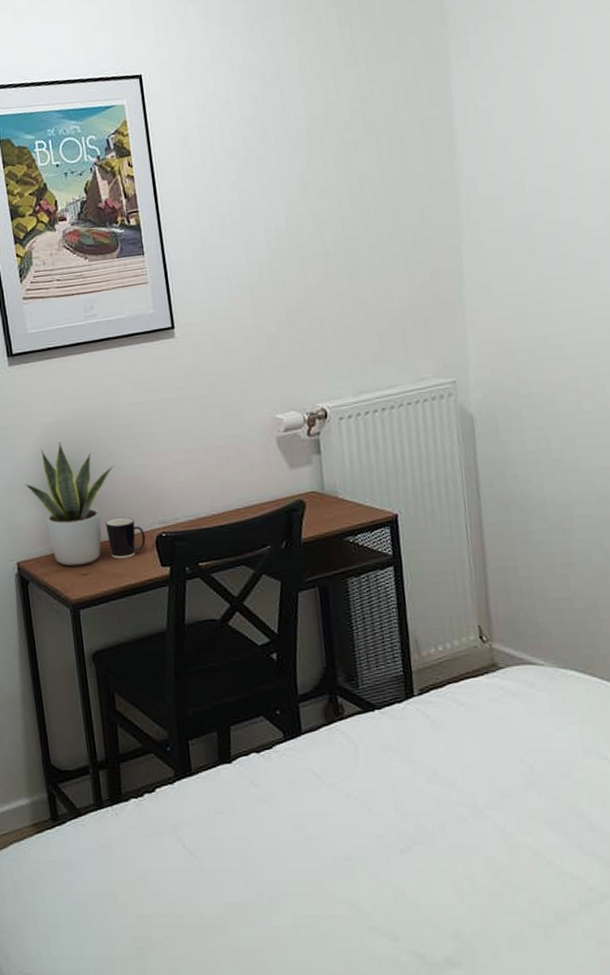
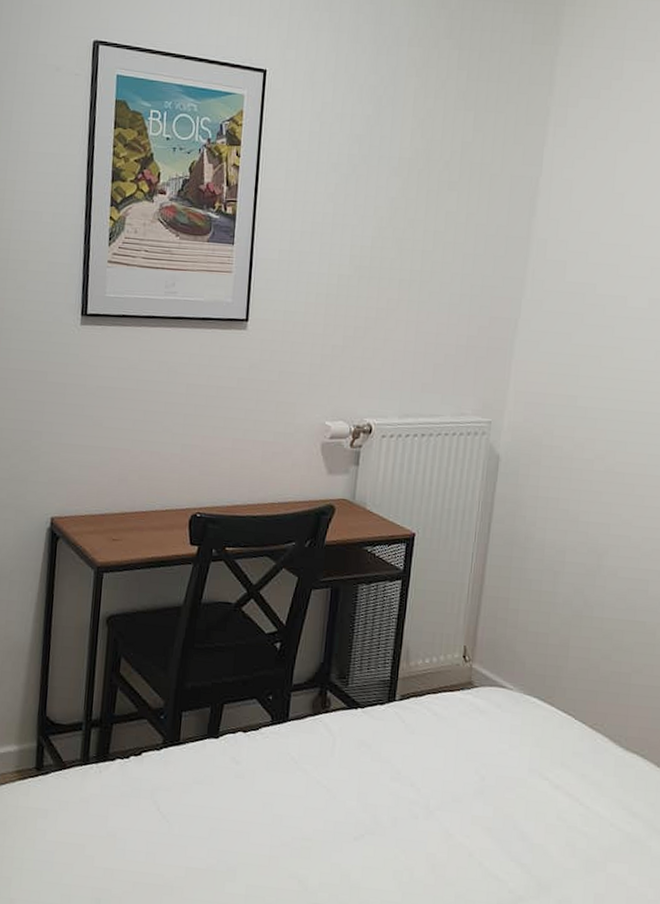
potted plant: present [25,441,115,567] -> none [74,407,165,531]
mug: present [104,516,146,559] -> none [143,490,181,532]

